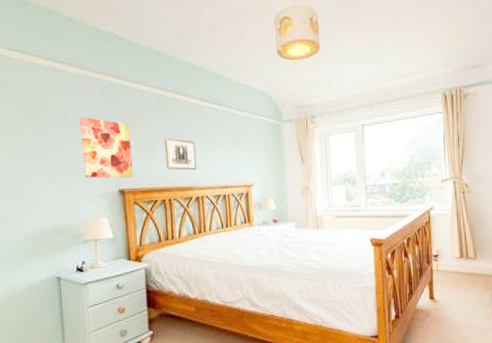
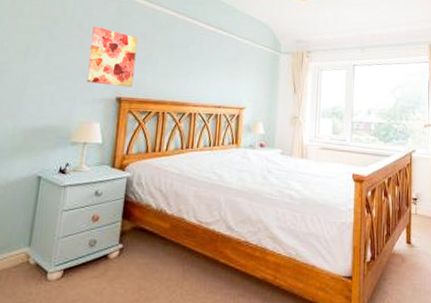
wall art: present [164,137,197,171] -> none [165,54,197,88]

